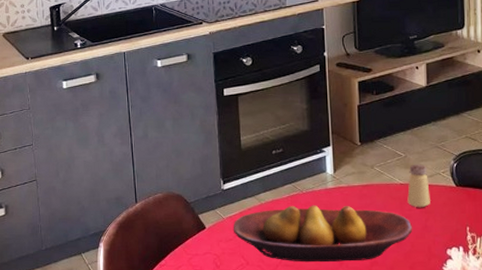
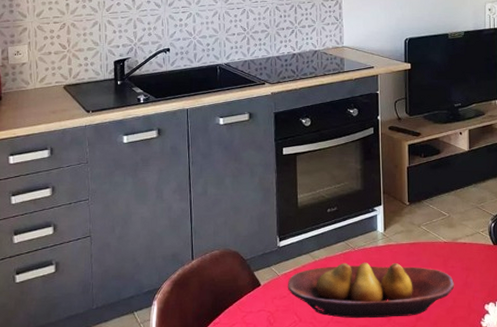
saltshaker: present [407,164,430,208] -> none [450,223,471,265]

